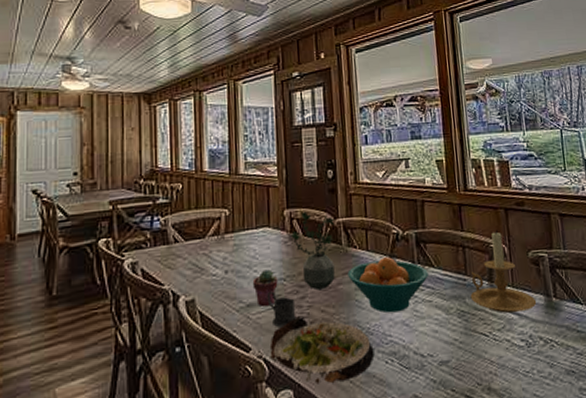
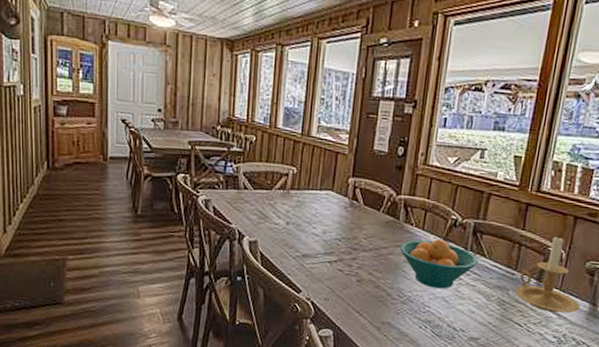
potted succulent: present [252,269,278,307] -> none [310,228,334,260]
mug: present [267,291,297,328] -> none [321,247,346,280]
salad plate: present [269,316,375,384] -> none [317,273,411,334]
potted plant: present [291,211,335,291] -> none [352,182,397,256]

